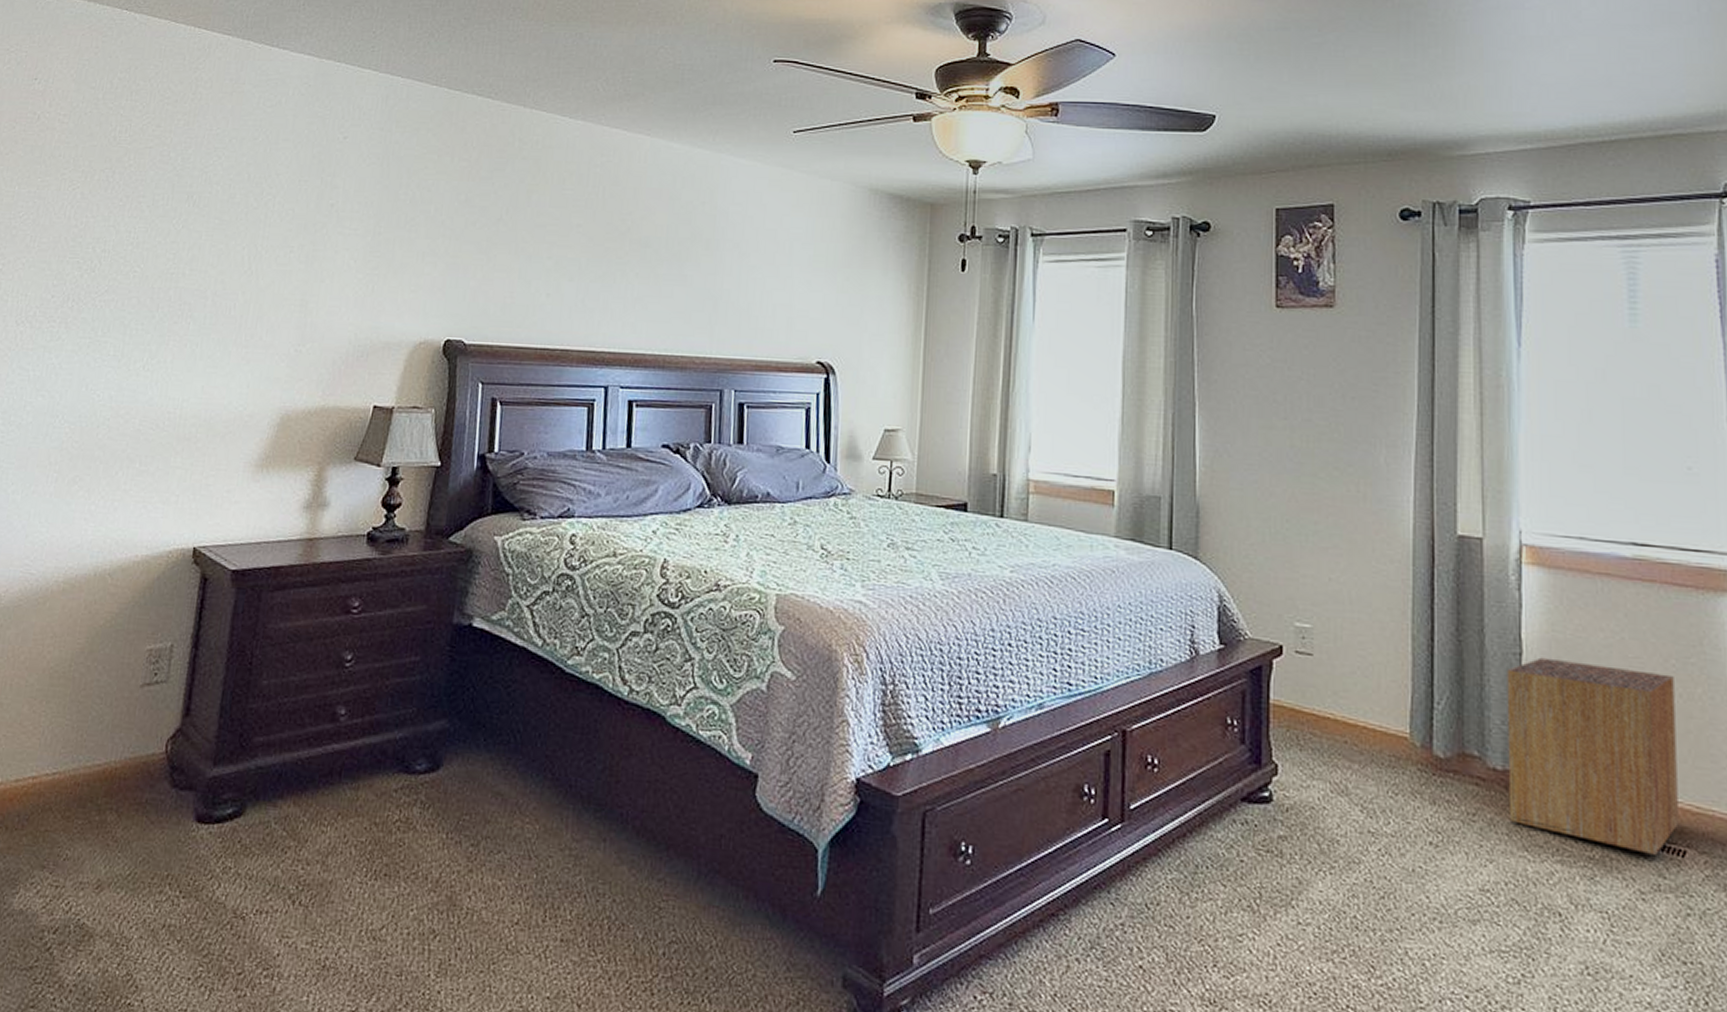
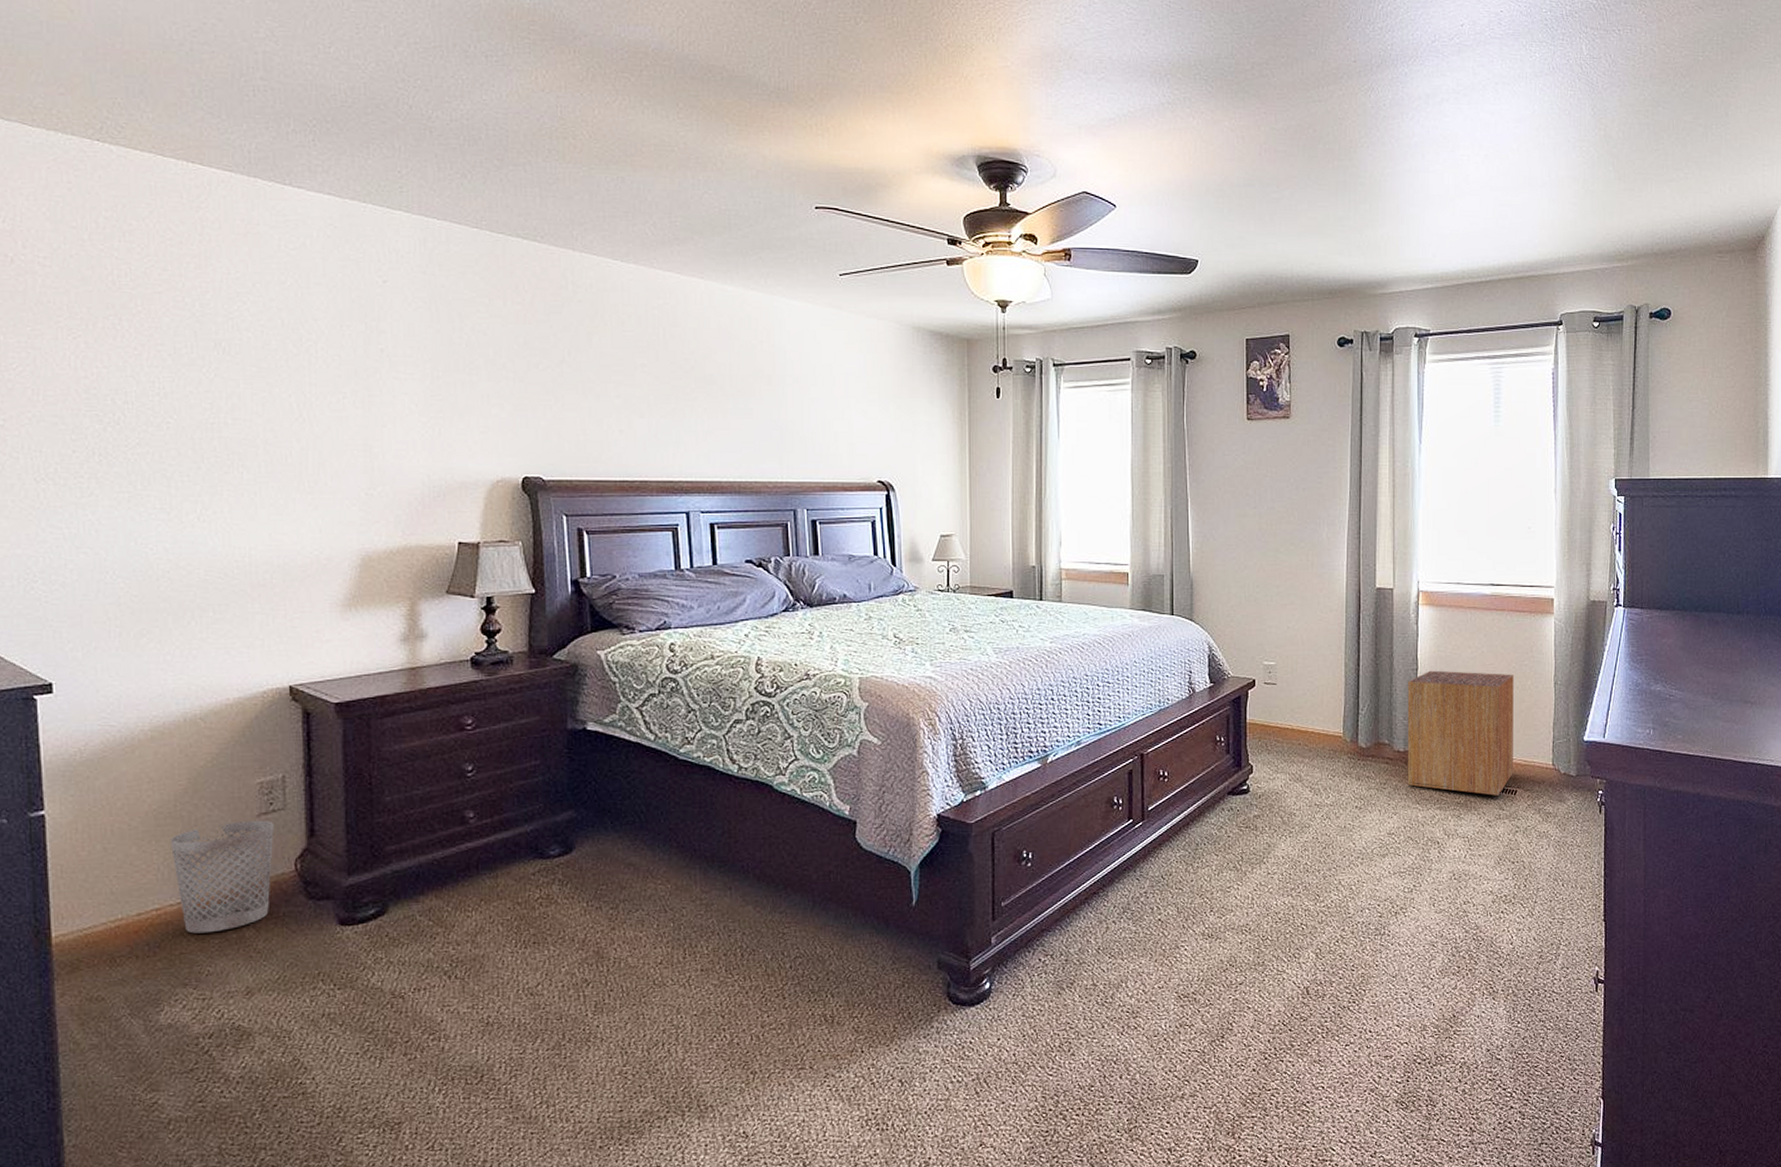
wastebasket: none [54,690,155,812] -> present [171,820,274,934]

